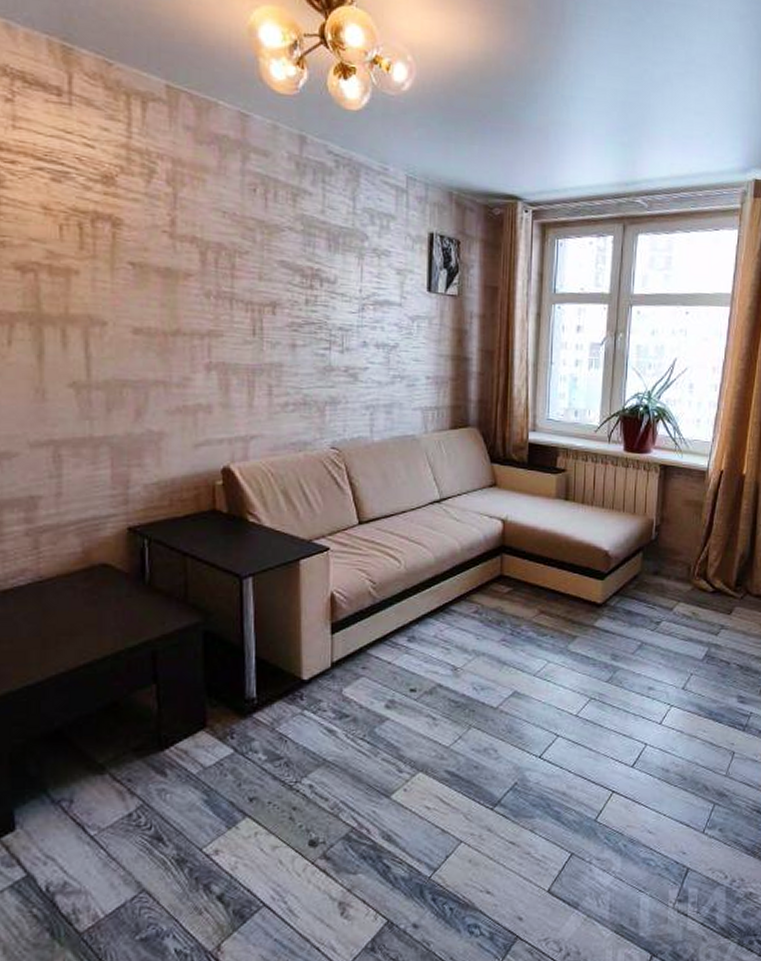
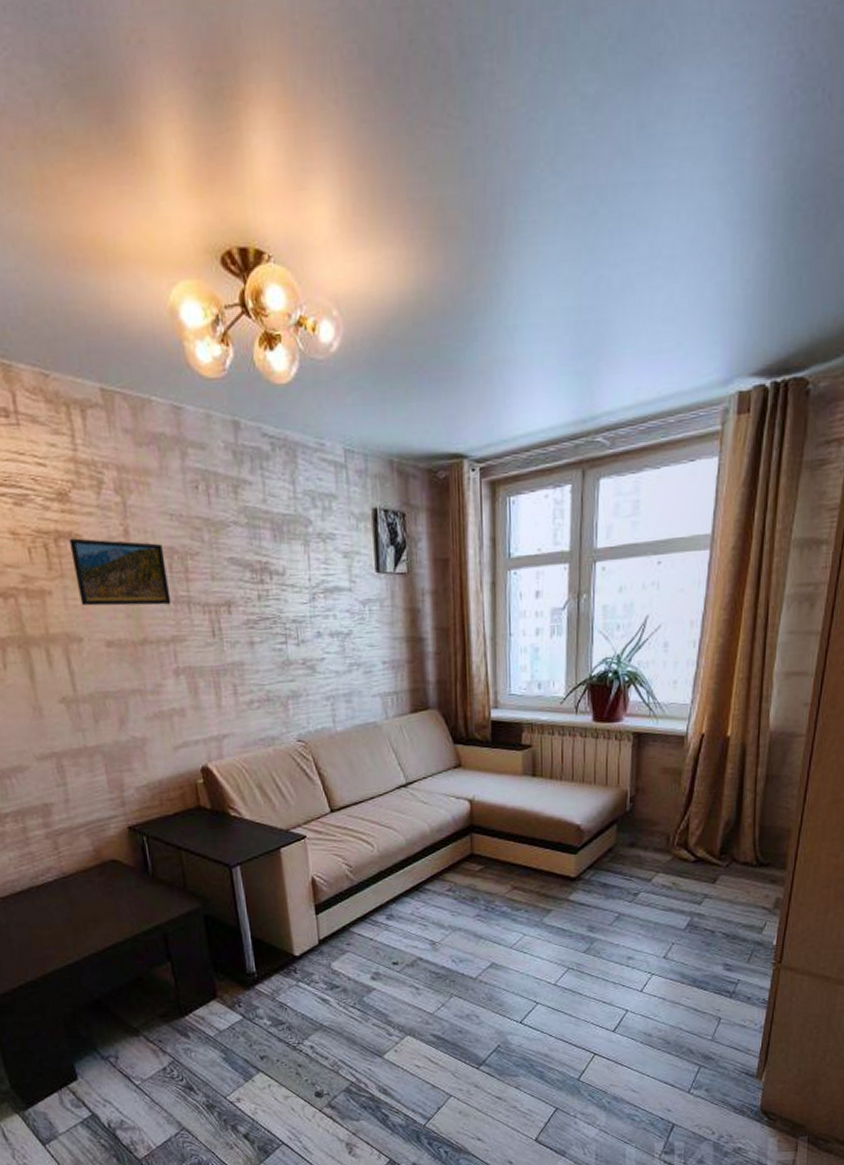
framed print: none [108,221,213,299] -> present [69,538,172,606]

